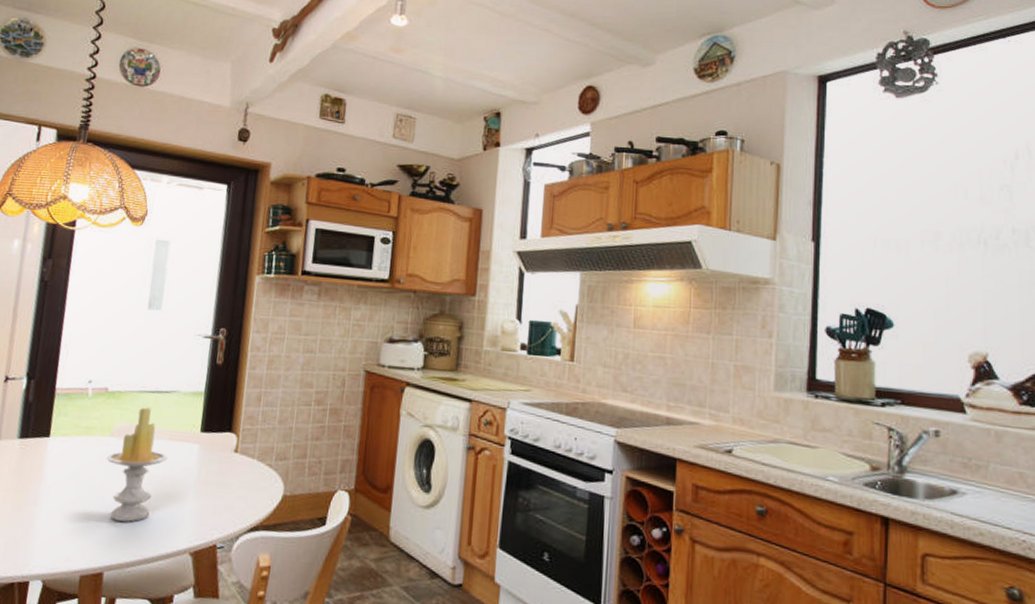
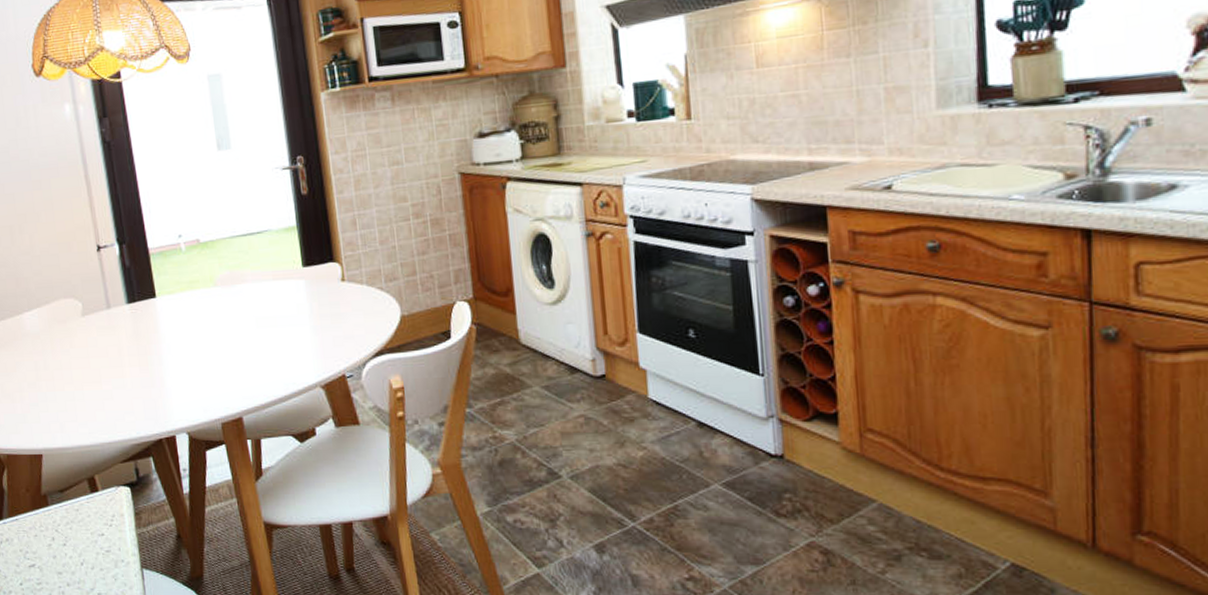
candle: present [106,407,168,522] -> none [215,251,276,367]

